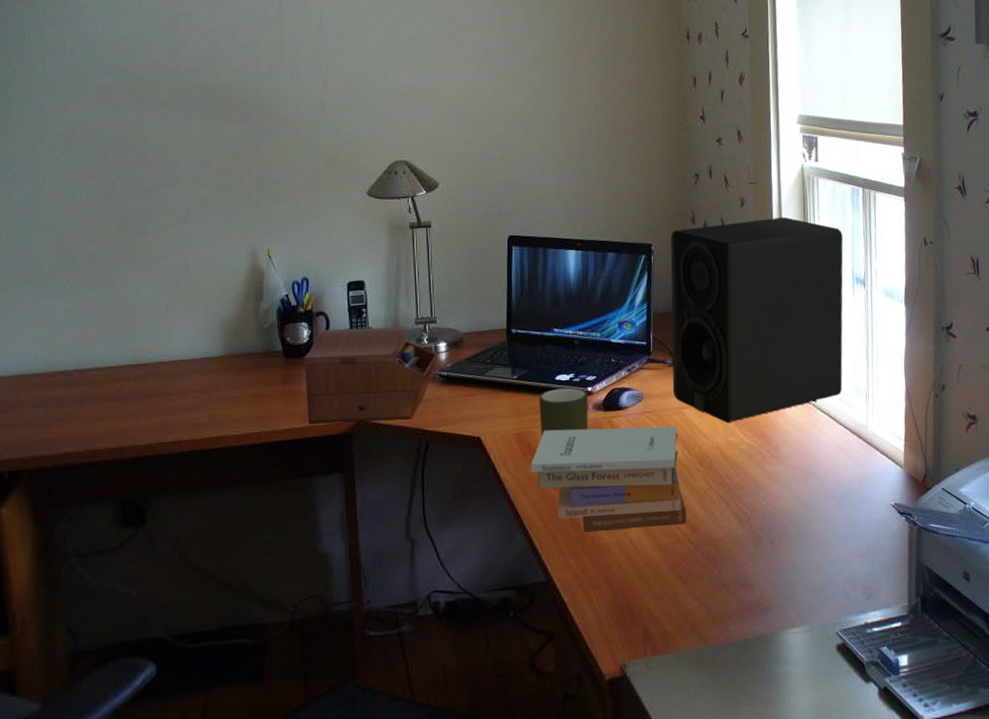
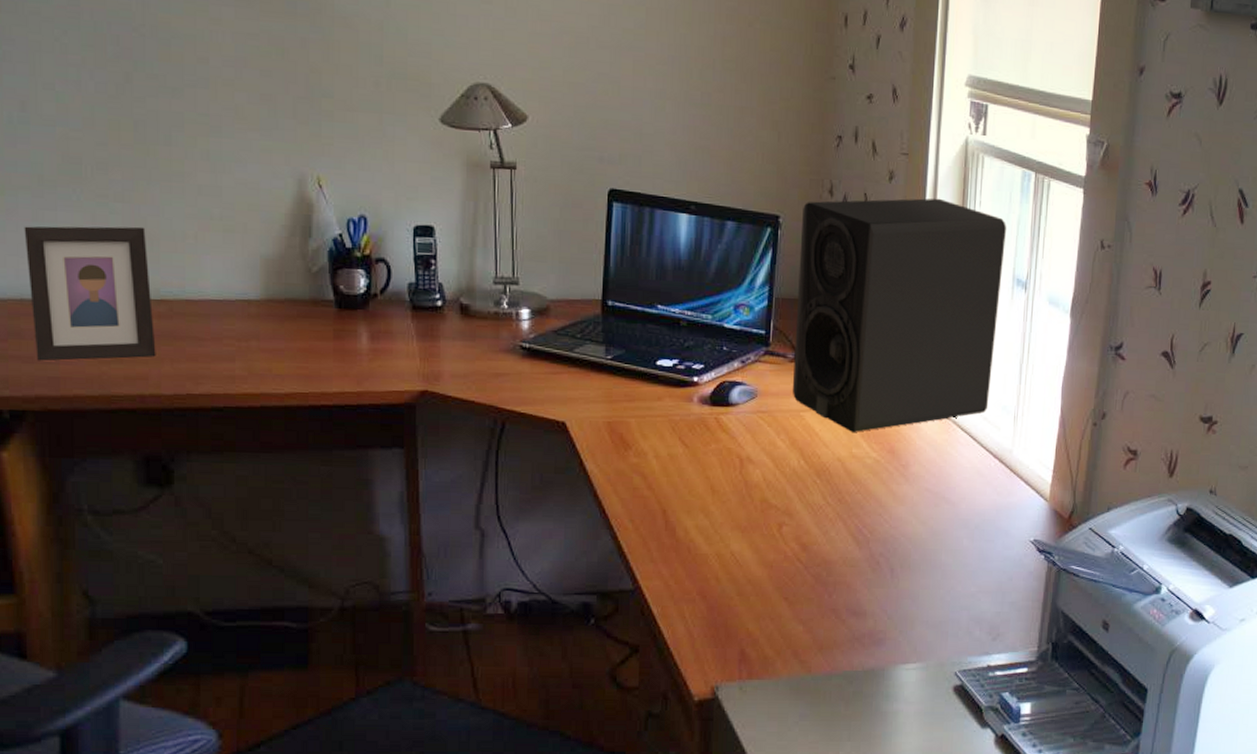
picture frame: none [25,304,133,426] -> present [24,226,156,361]
sewing box: present [304,327,437,423] -> none [360,279,518,394]
books: present [531,426,686,532] -> none [622,421,797,540]
mug: present [539,387,589,436] -> none [635,374,693,428]

